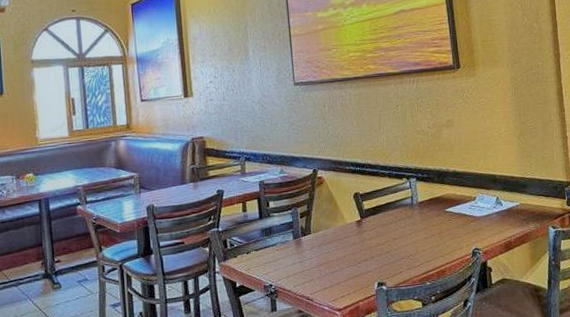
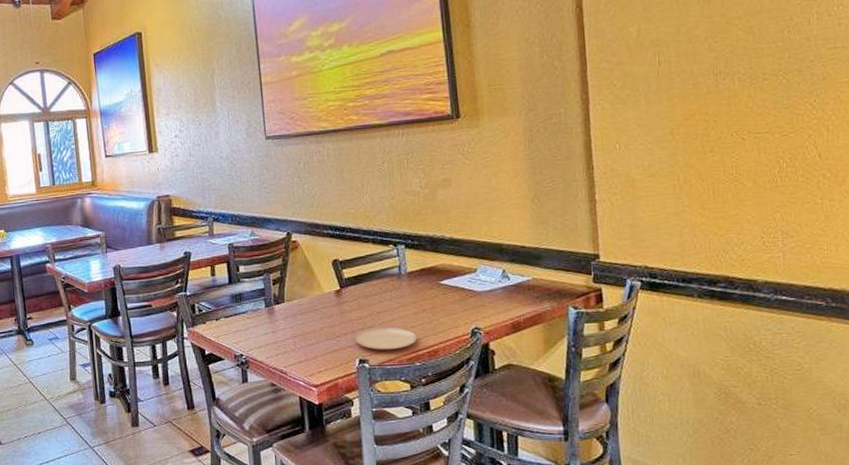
plate: none [374,251,428,273] -> present [355,327,418,350]

